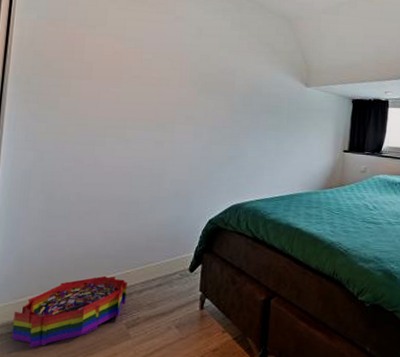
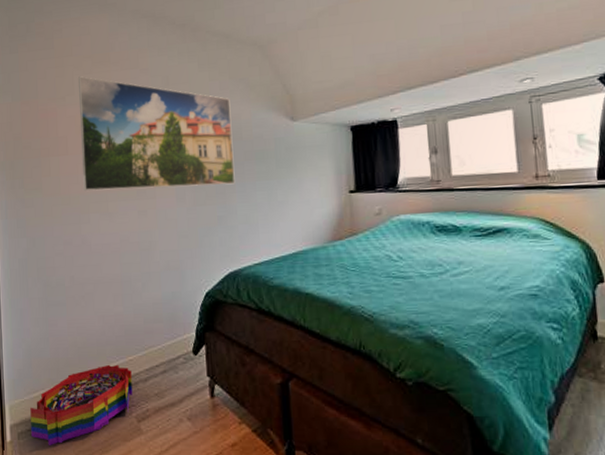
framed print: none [102,10,255,131] -> present [78,76,235,191]

